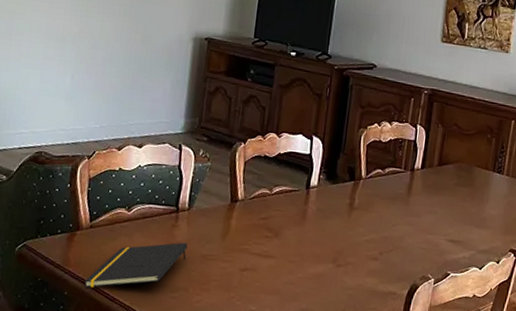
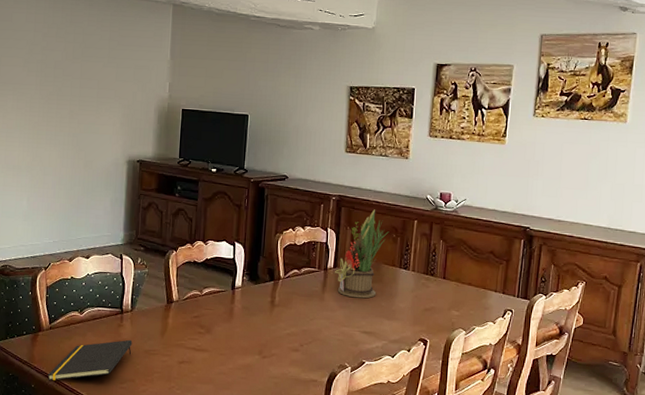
flower arrangement: none [422,106,484,204] -> present [335,209,389,299]

